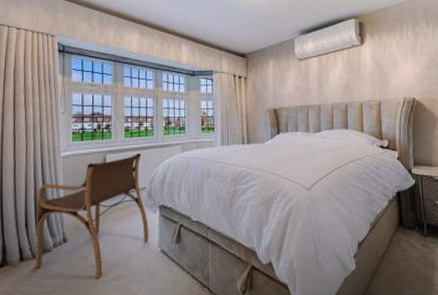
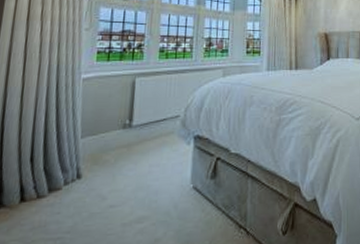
armchair: present [33,153,148,279] -> none [36,77,180,222]

